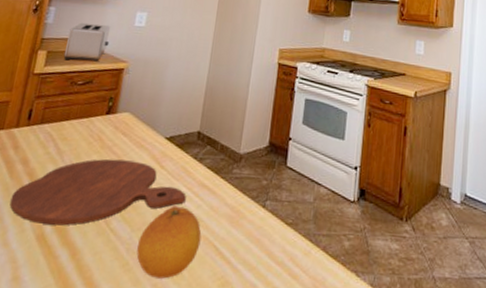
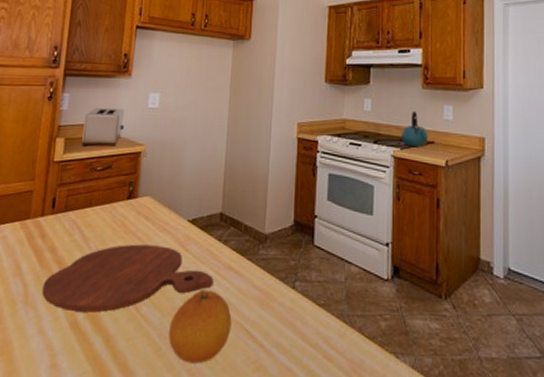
kettle: none [375,44,401,79] -> present [401,110,429,148]

